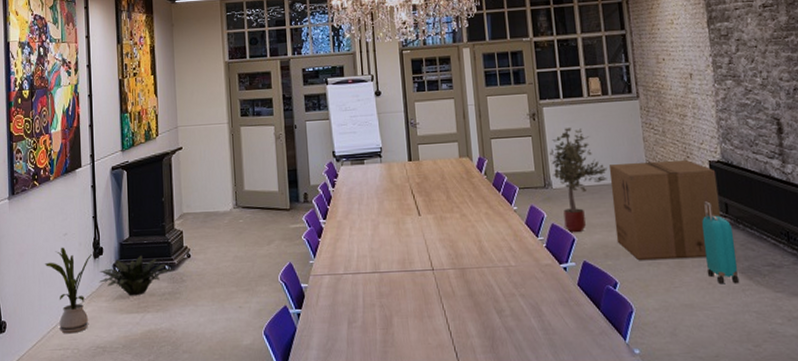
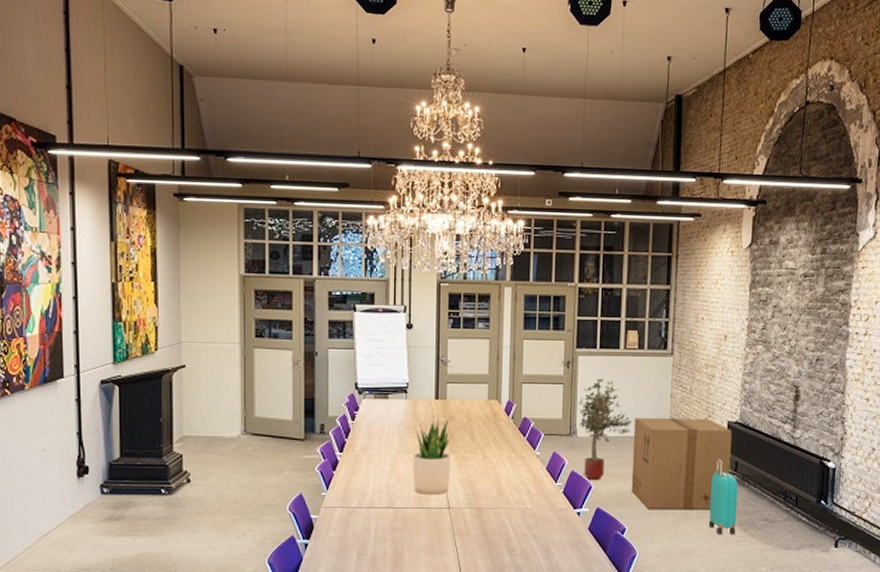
house plant: present [44,247,93,334] -> none [18,463,77,554]
plant: present [99,255,173,296] -> none [83,476,170,519]
planter: none [392,180,431,257] -> present [412,419,452,494]

